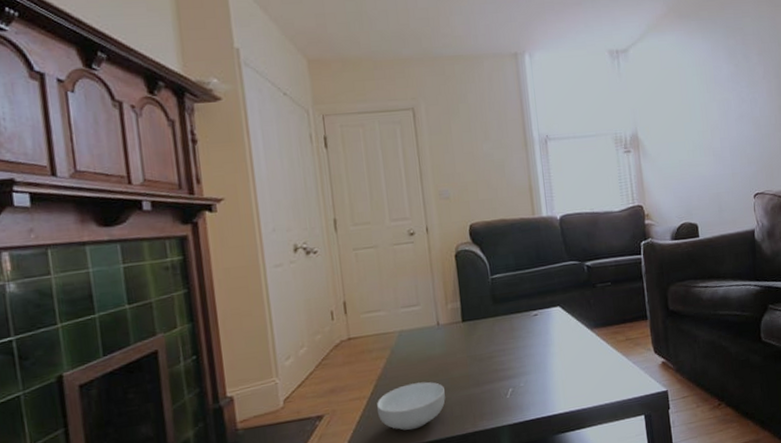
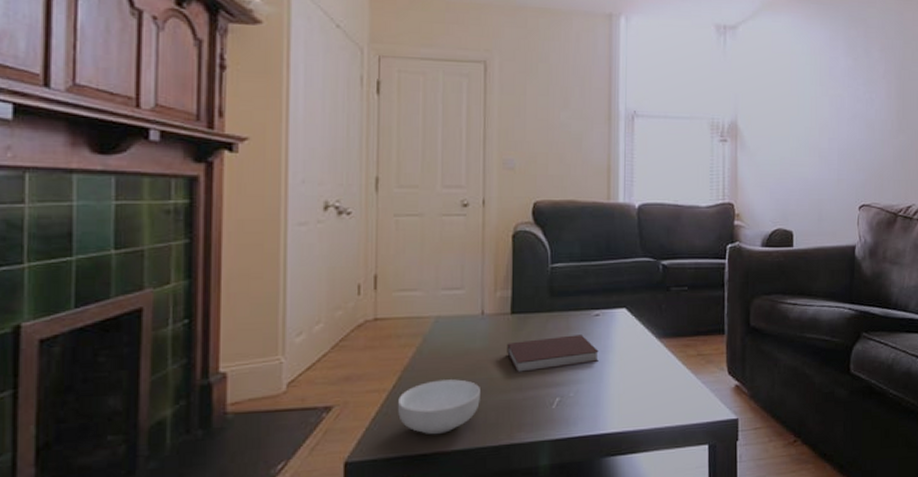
notebook: none [462,333,542,371] -> present [507,335,599,372]

